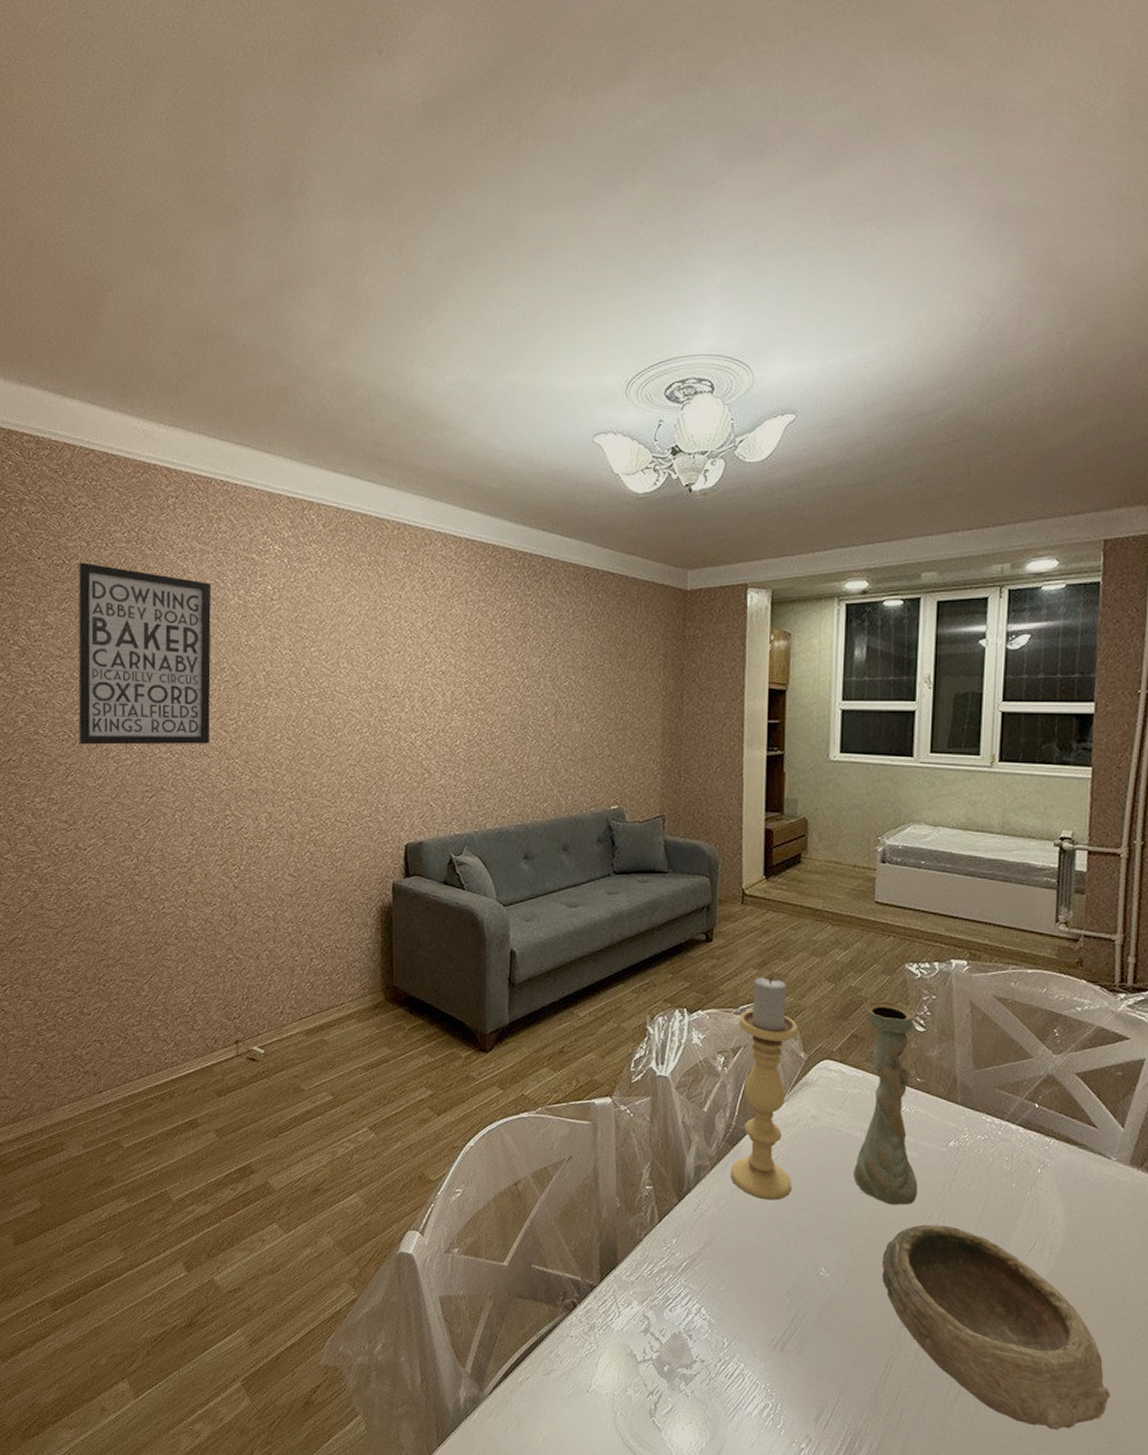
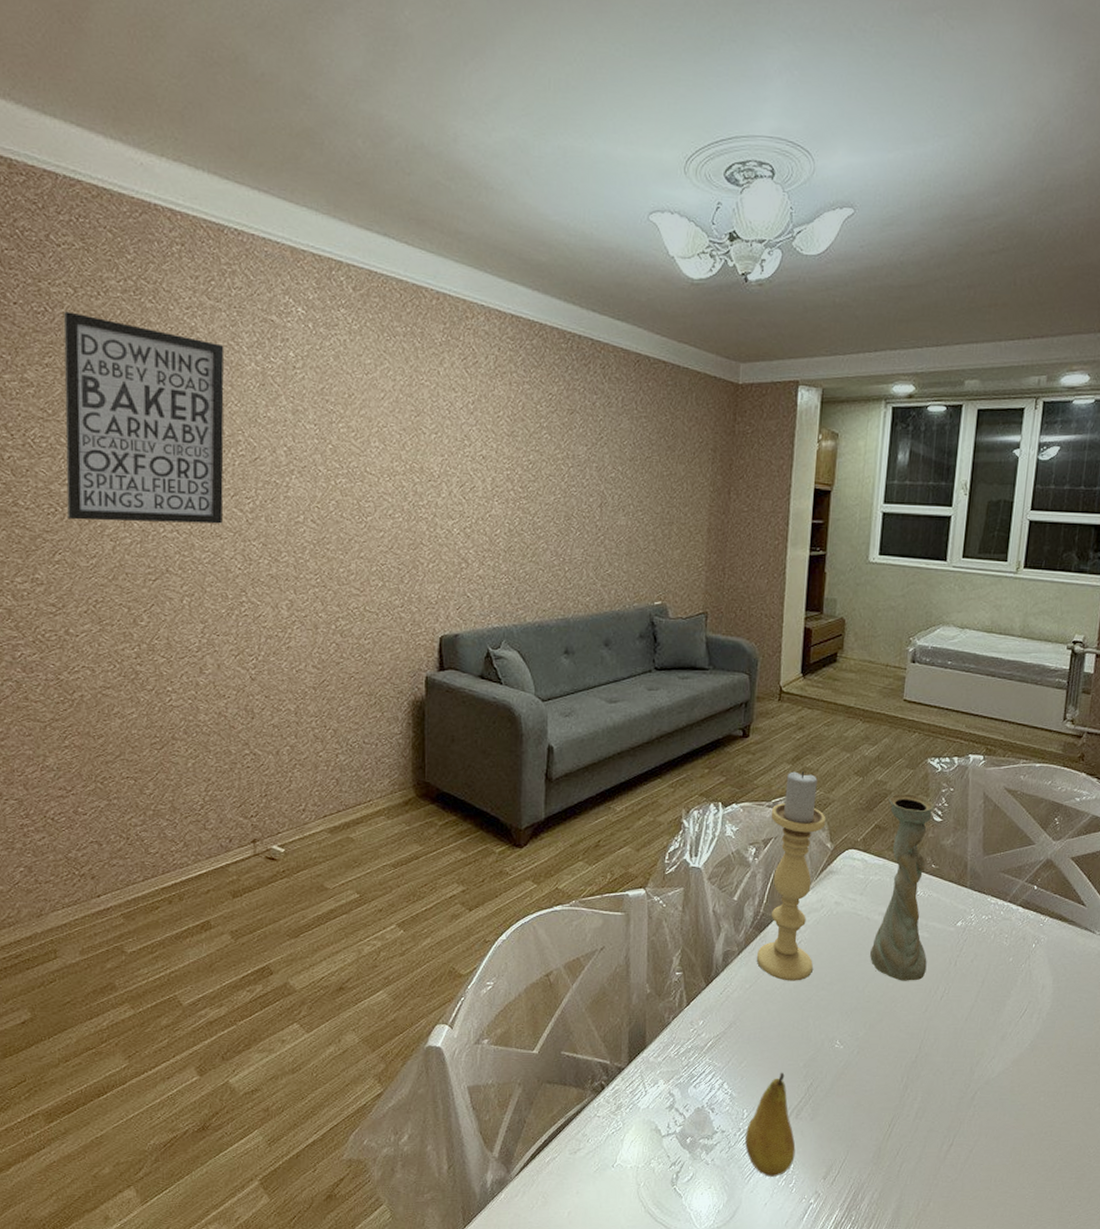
fruit: none [727,1299,782,1415] -> present [745,1072,796,1177]
bowl: present [881,1224,1110,1430] -> none [890,997,1080,1171]

